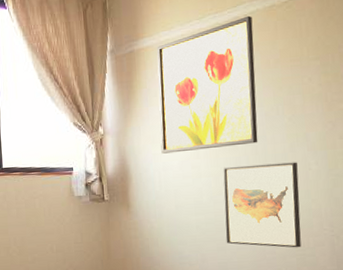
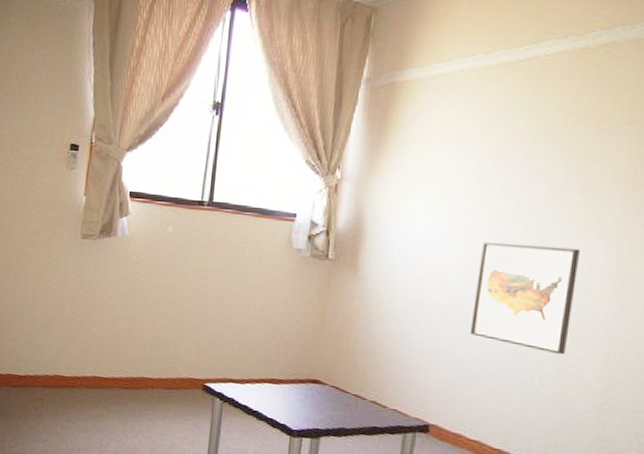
wall art: present [157,15,258,154] -> none [408,56,556,218]

